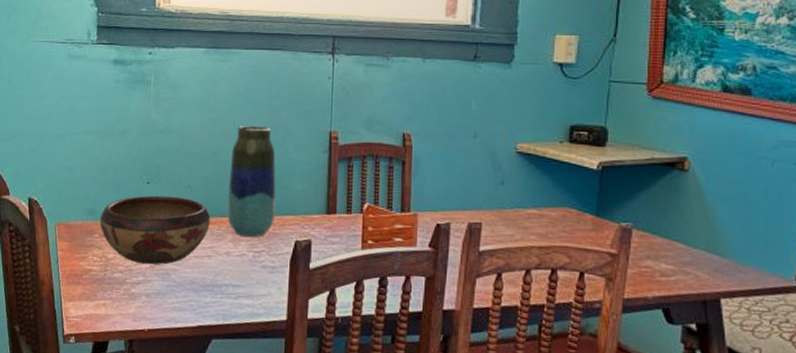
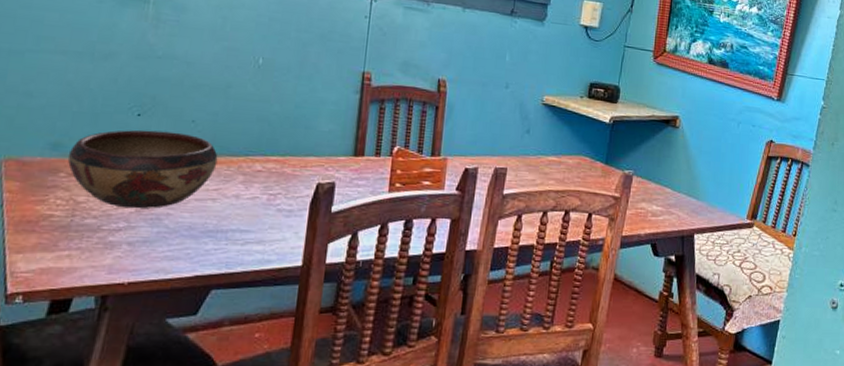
vase: present [227,126,276,237] -> none [238,58,301,179]

